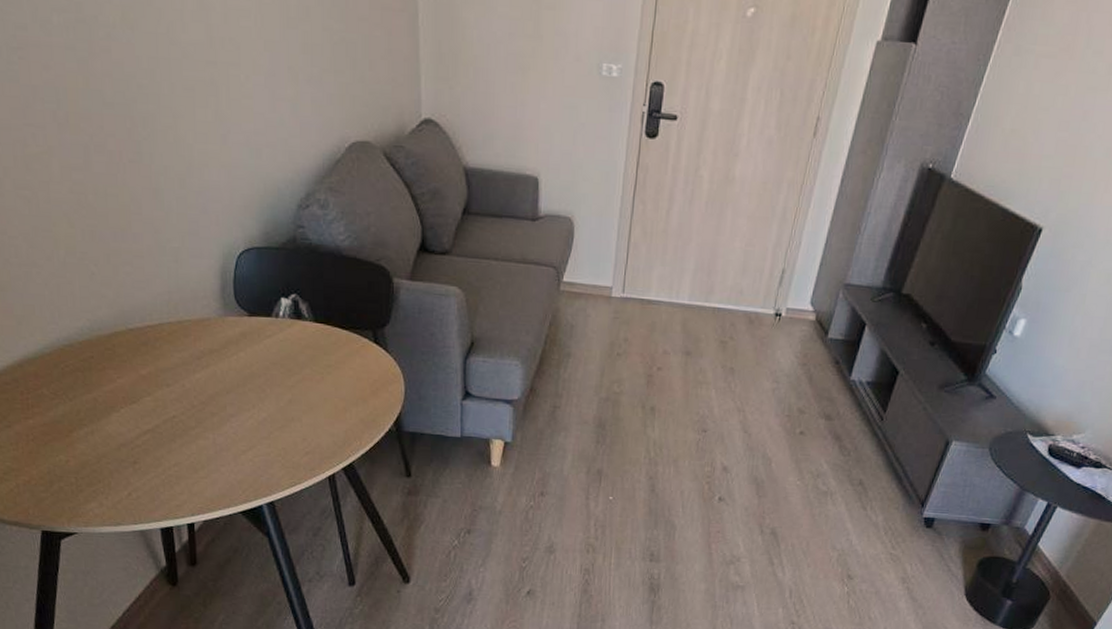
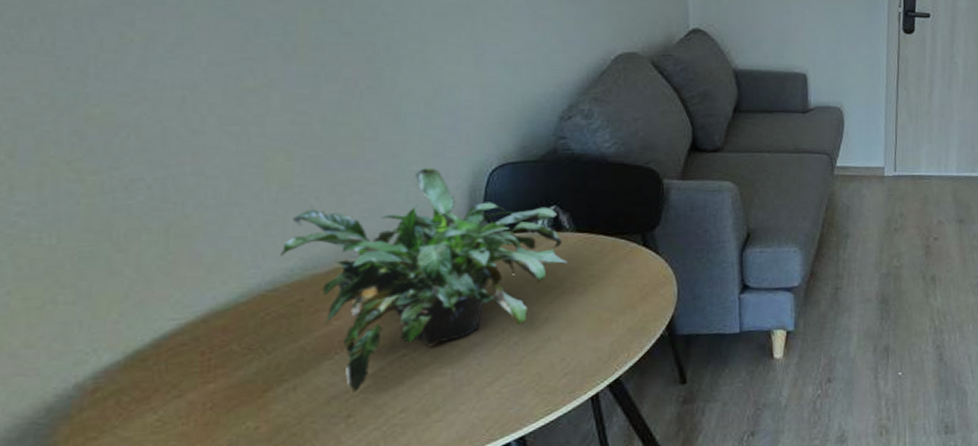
potted plant: none [72,245,307,444] -> present [280,168,568,394]

